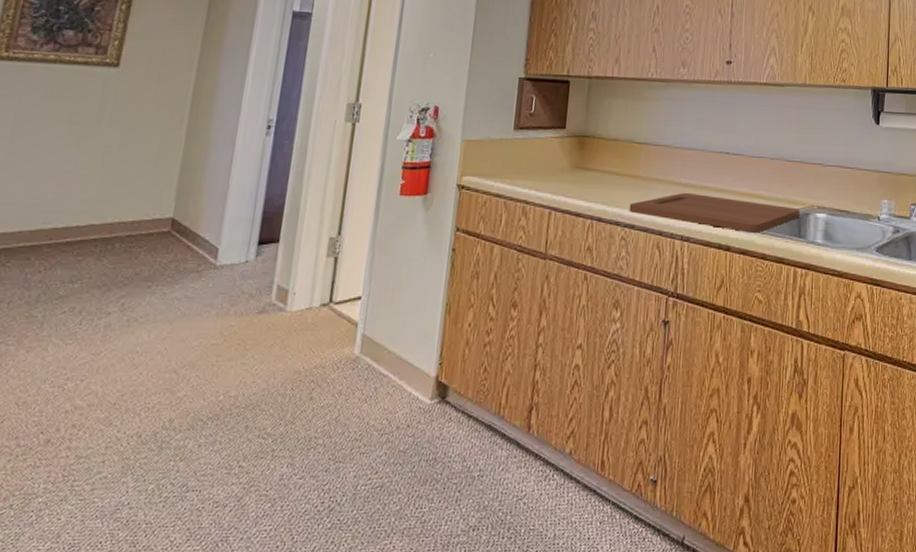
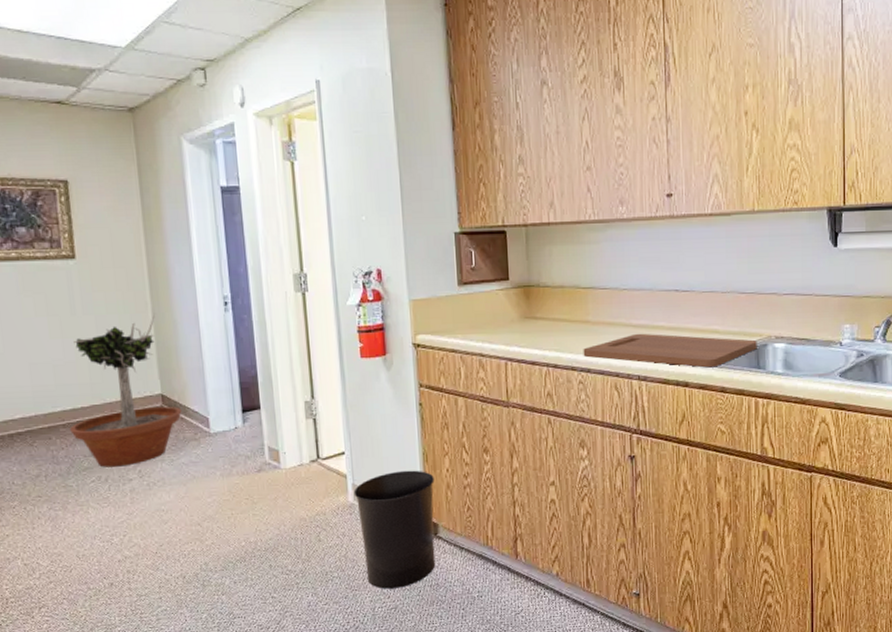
potted tree: none [55,130,191,297] -> present [70,313,182,467]
waste bin: none [355,322,454,462] -> present [353,470,436,589]

